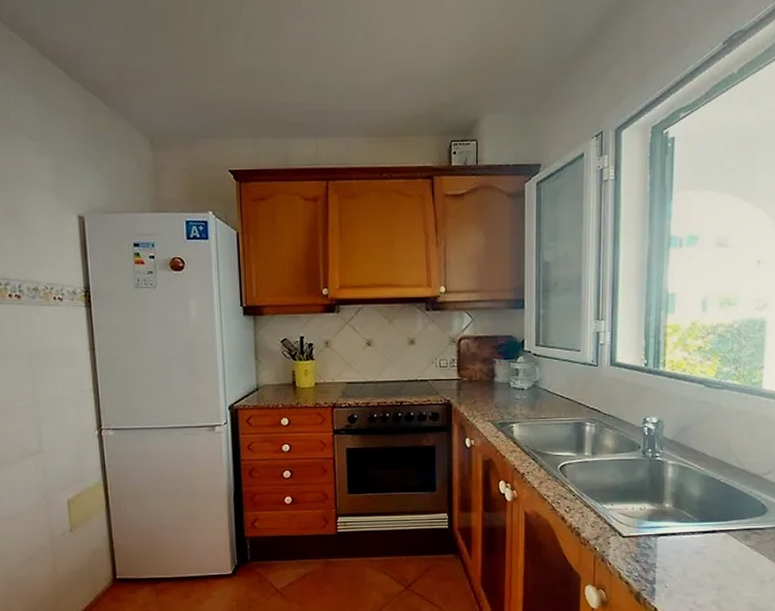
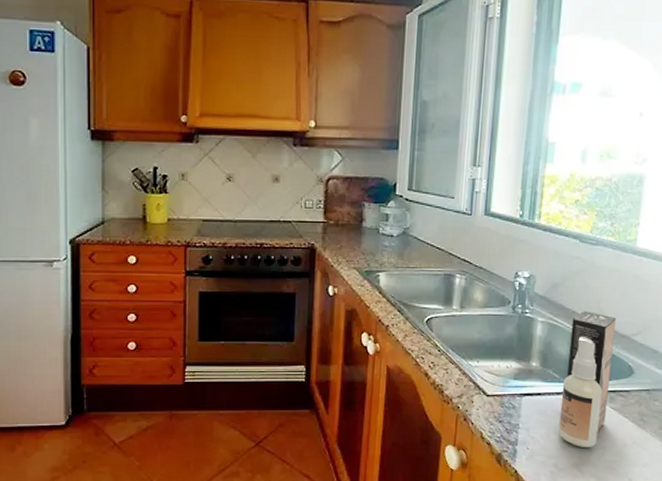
spray bottle: none [695,452,746,585] -> present [558,310,616,447]

